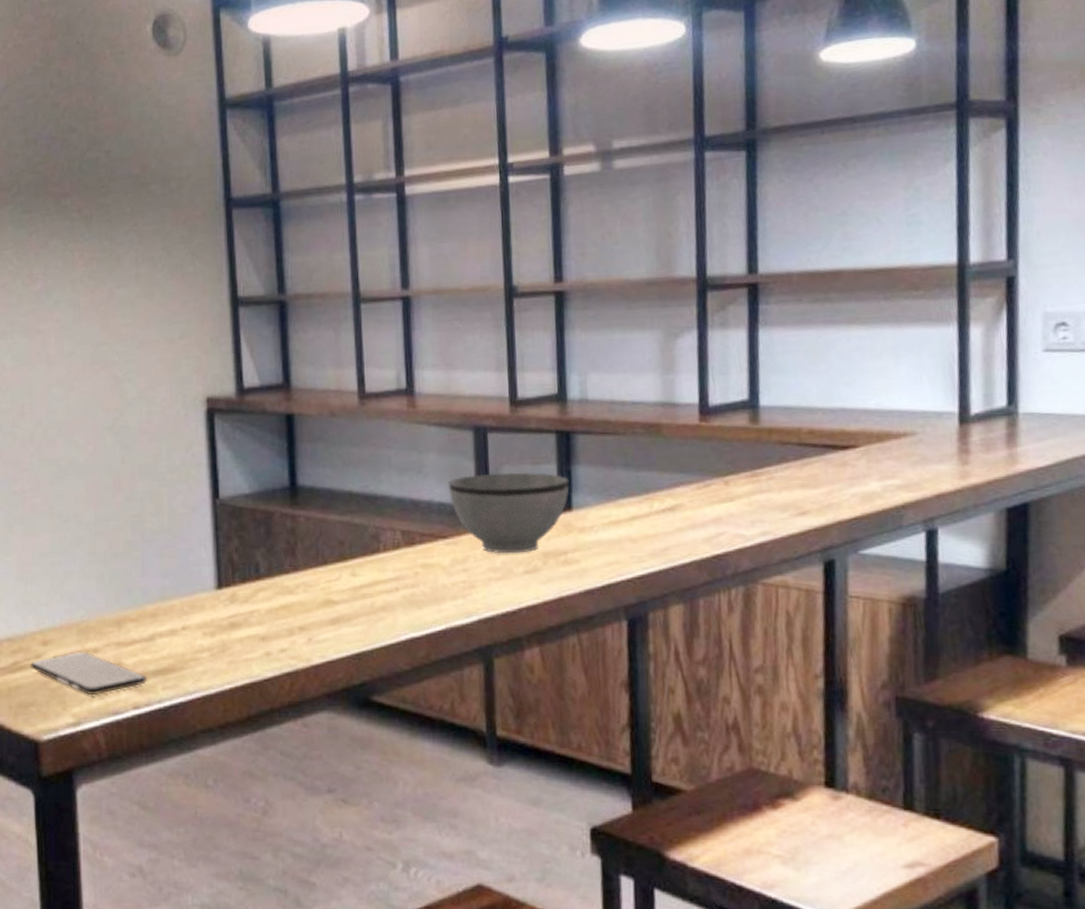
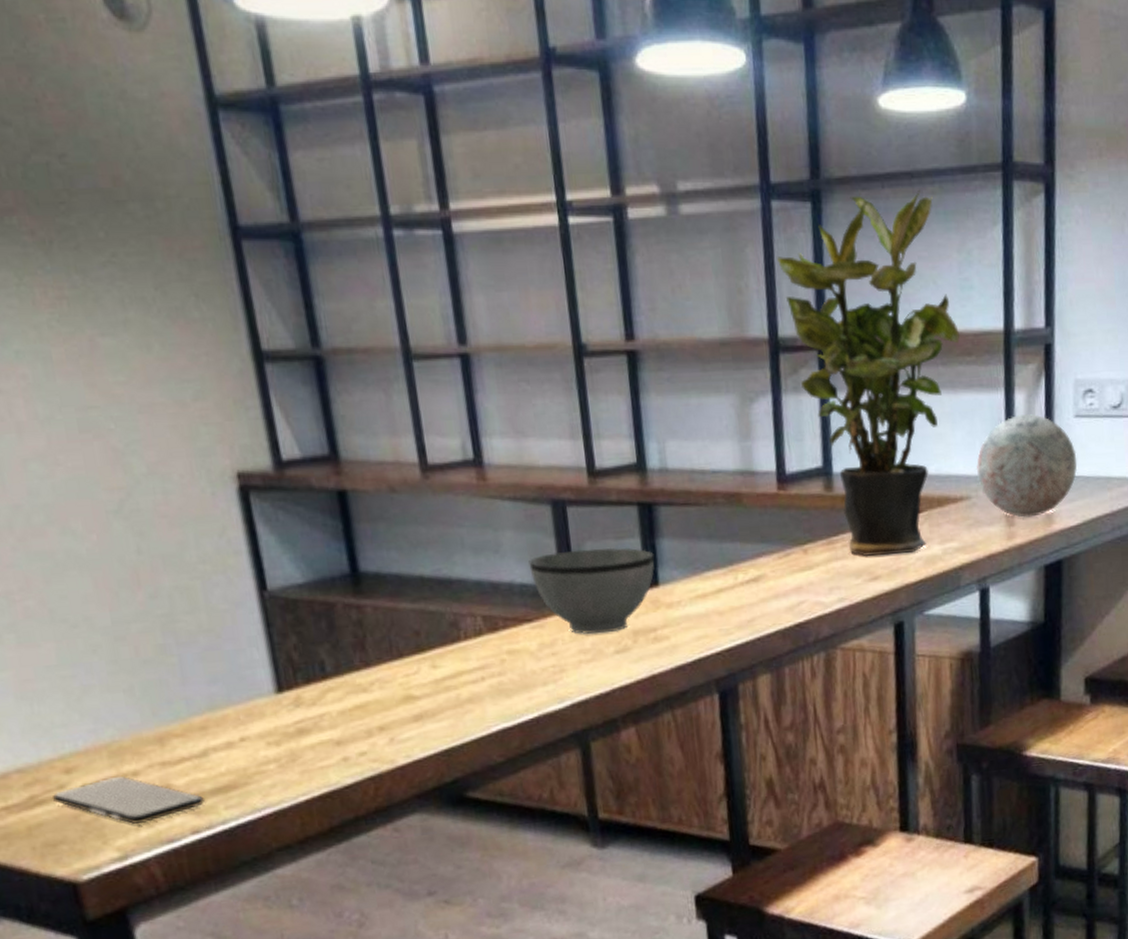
potted plant: none [709,133,905,491] -> present [777,189,960,557]
decorative ball: none [923,347,1048,456] -> present [976,413,1078,518]

